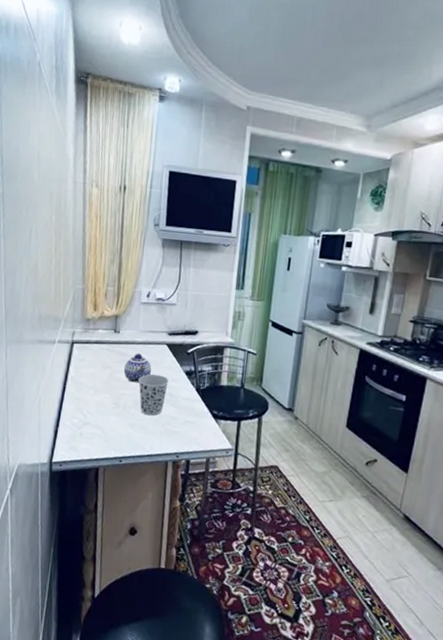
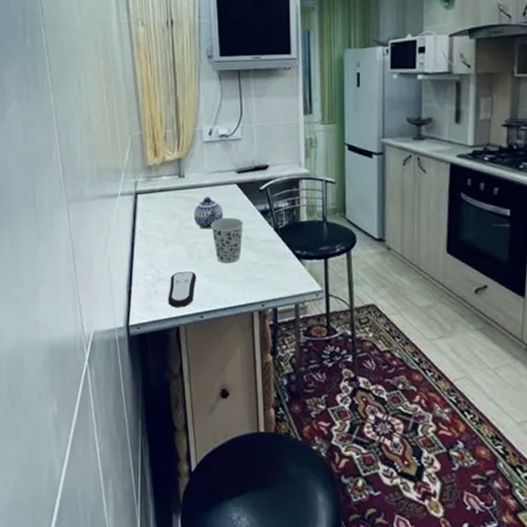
remote control: none [91,418,120,451] -> present [168,271,197,307]

